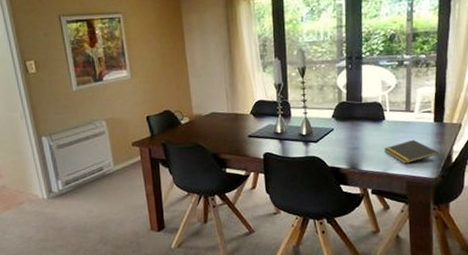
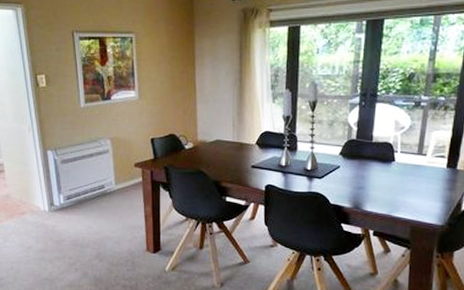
notepad: present [384,139,438,164] -> none [391,184,448,208]

